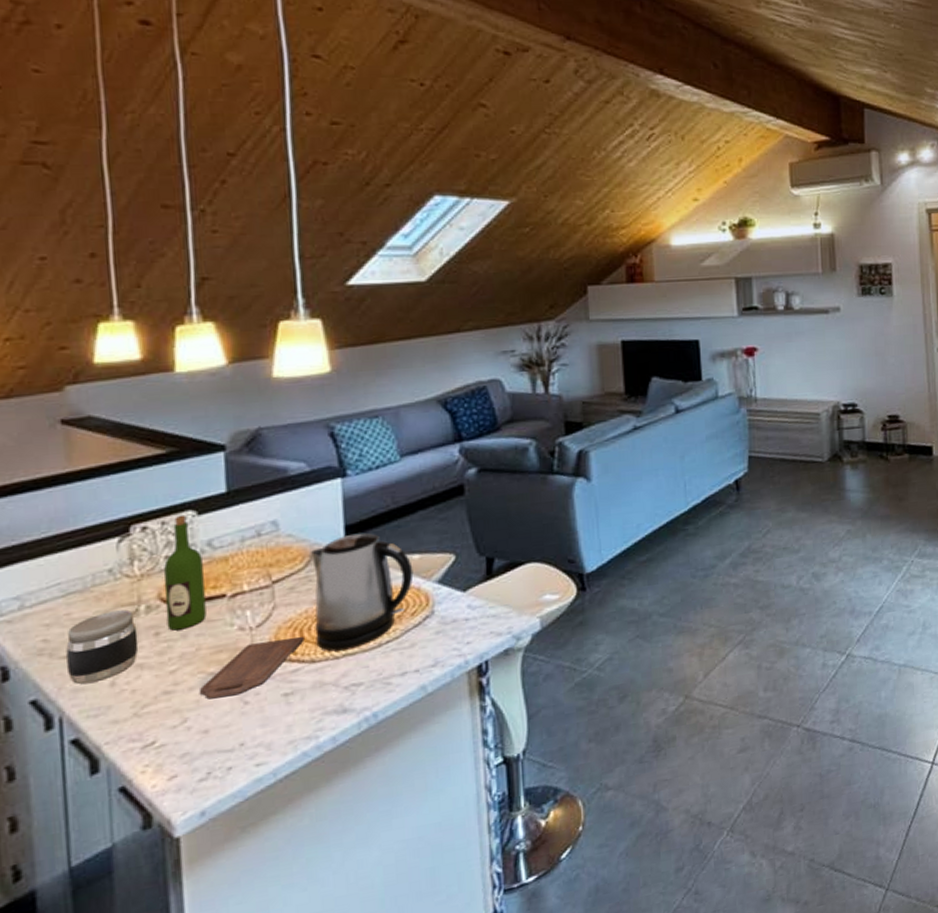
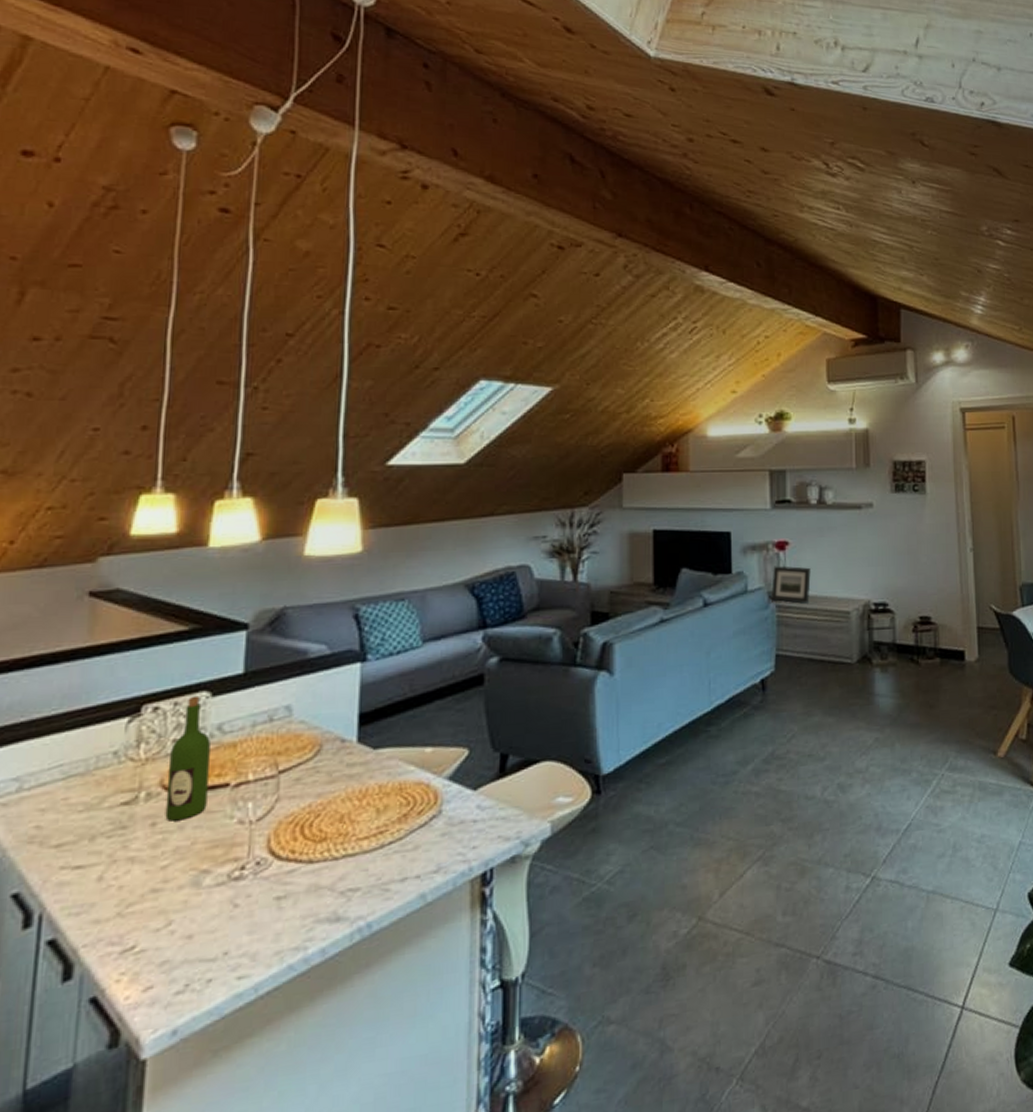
jar: present [66,609,139,685] -> none [56,796,134,878]
cutting board: present [200,636,304,699] -> none [190,833,305,900]
kettle: present [311,532,414,651] -> none [316,721,424,851]
picture frame: none [742,371,780,407] -> present [772,566,811,604]

